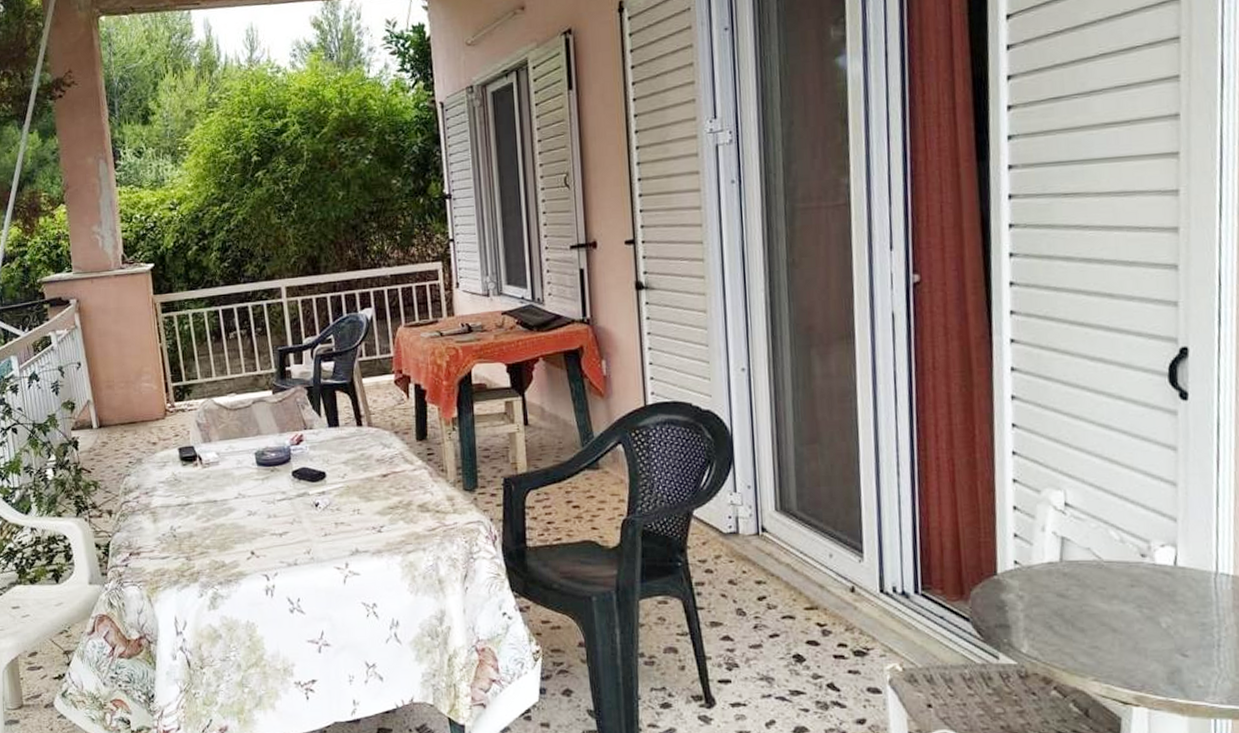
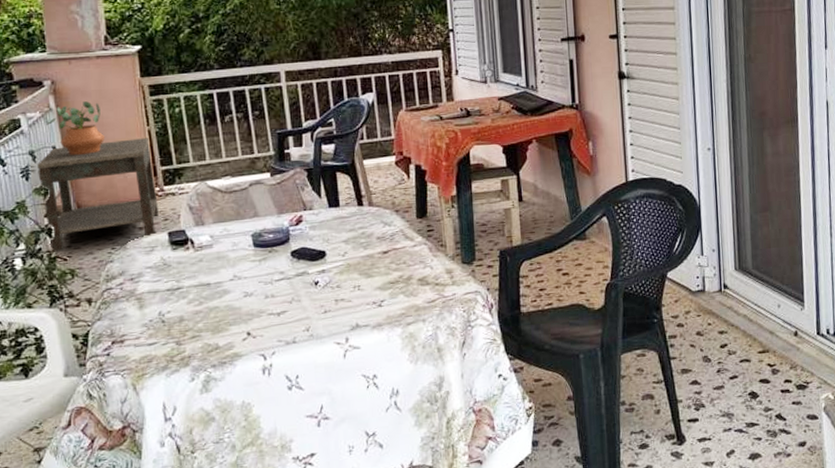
side table: none [65,354,171,464] -> present [37,138,160,252]
potted plant: none [72,319,123,371] -> present [46,101,106,155]

